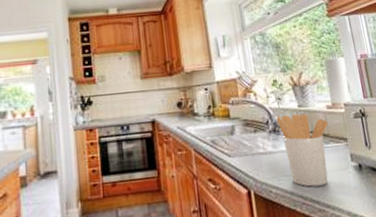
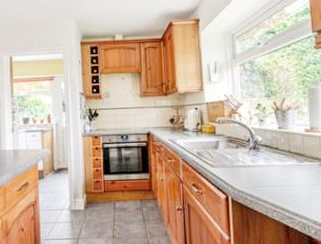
utensil holder: present [276,113,329,187] -> none [257,134,304,198]

